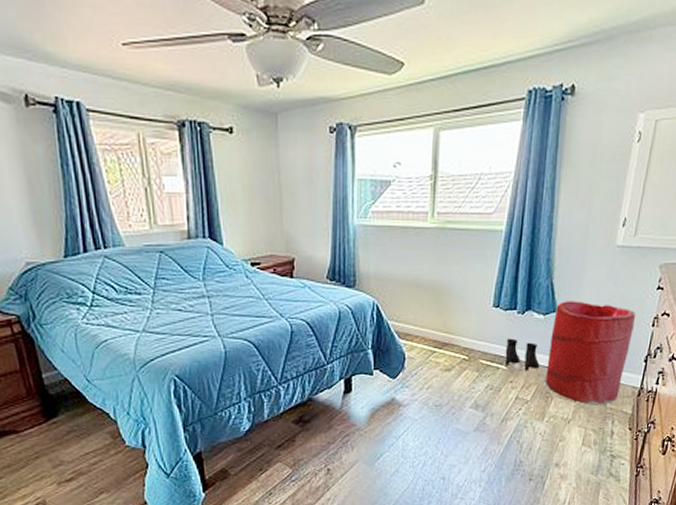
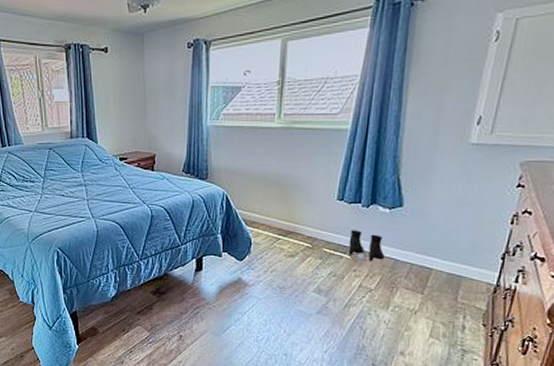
laundry hamper: present [545,301,636,405] -> none [391,196,492,299]

